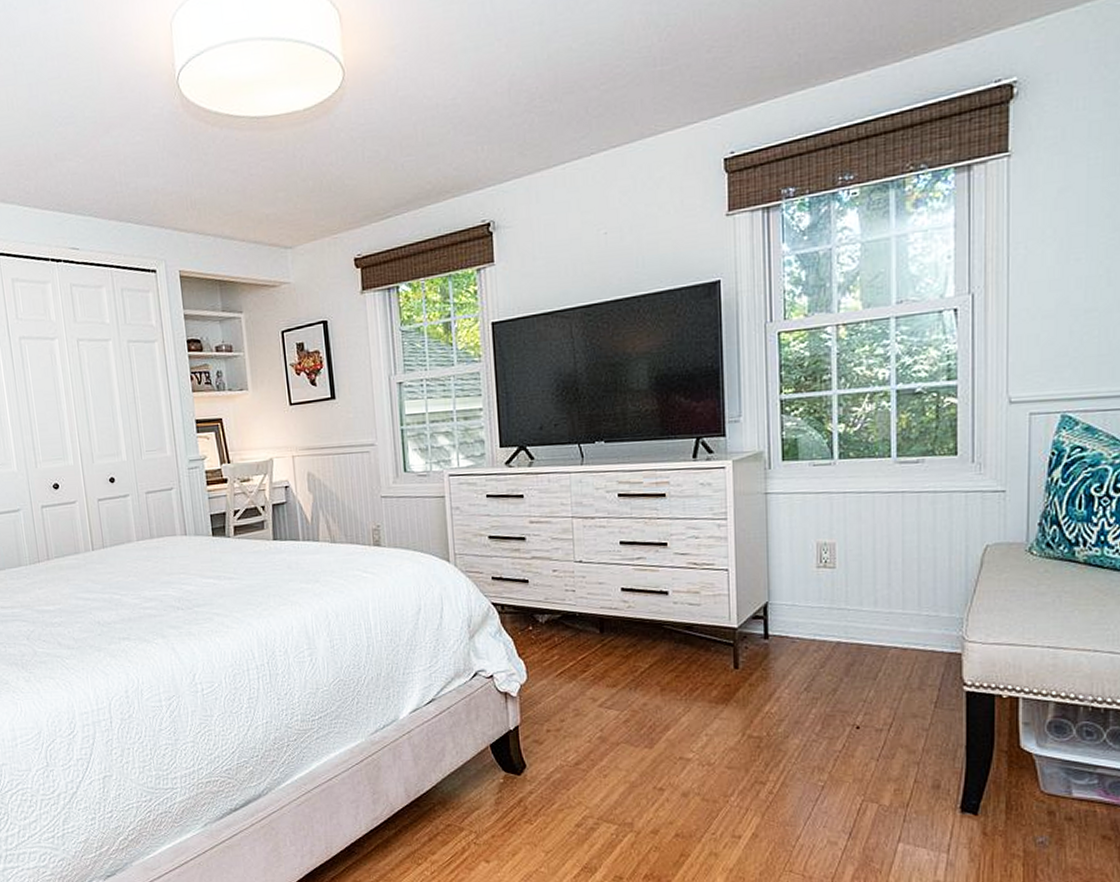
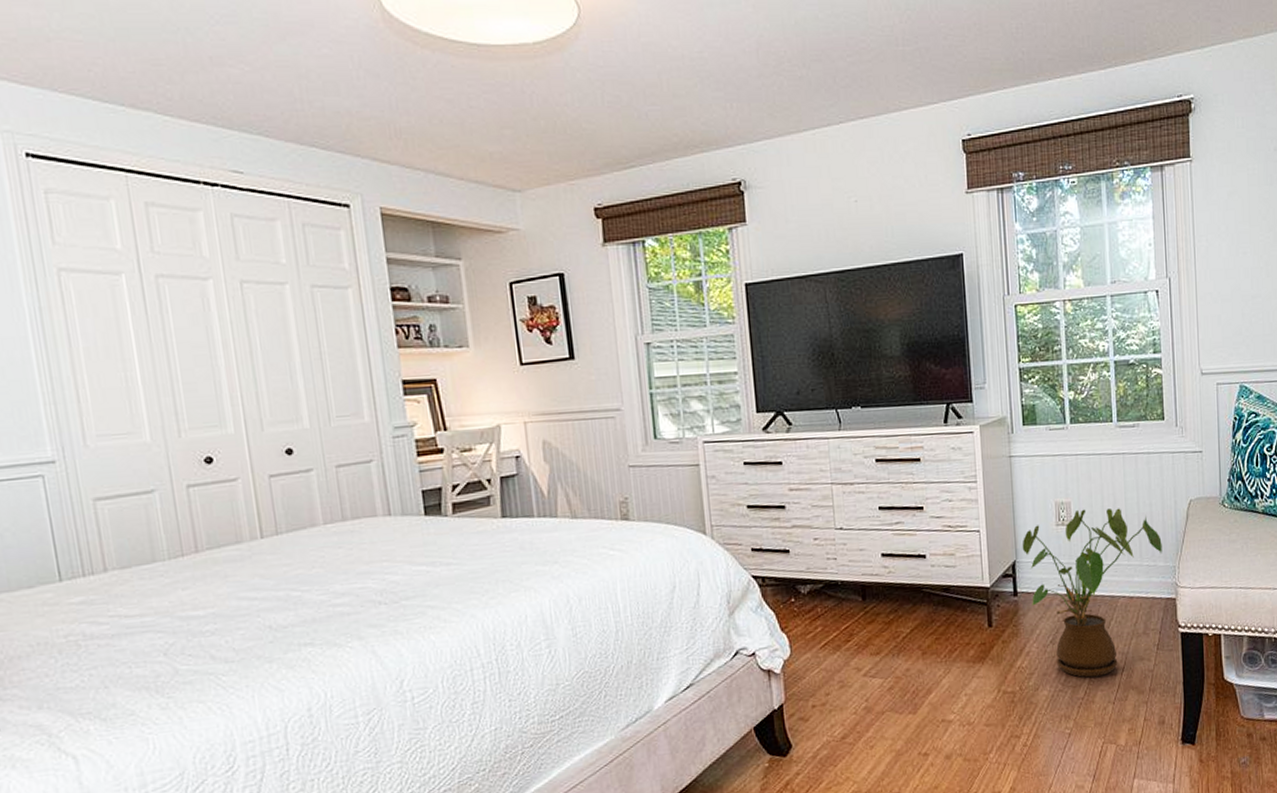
house plant: none [775,551,947,730] -> present [1022,508,1162,678]

